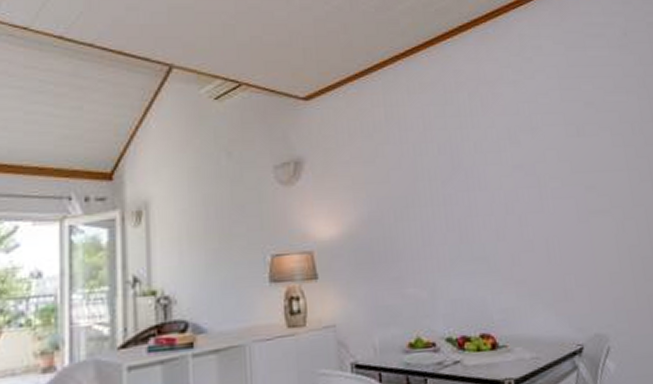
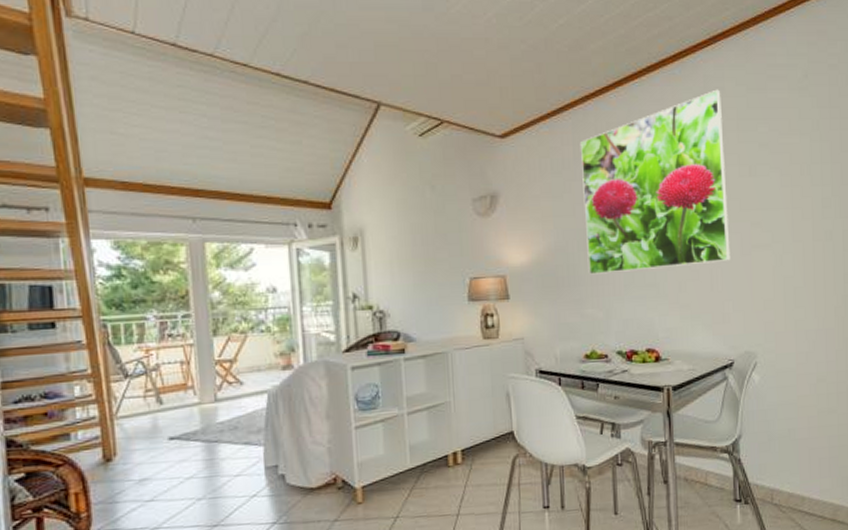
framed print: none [391,48,567,248] -> present [579,89,731,275]

